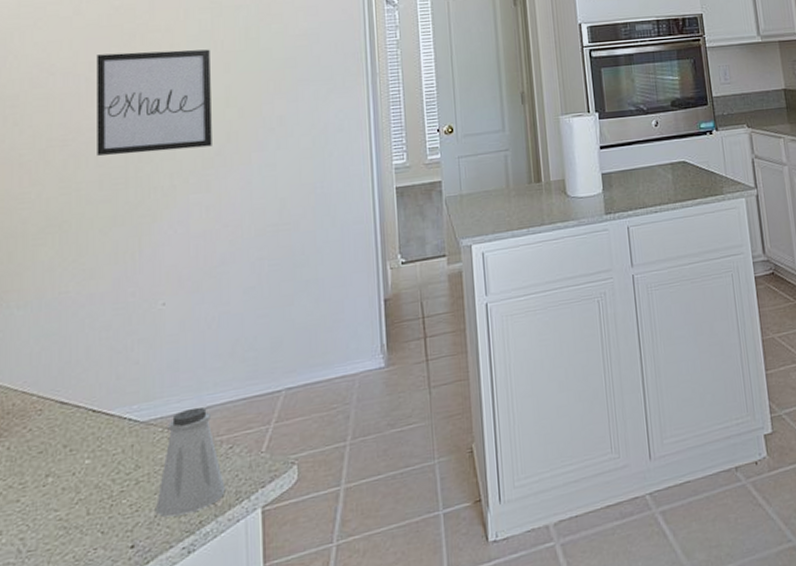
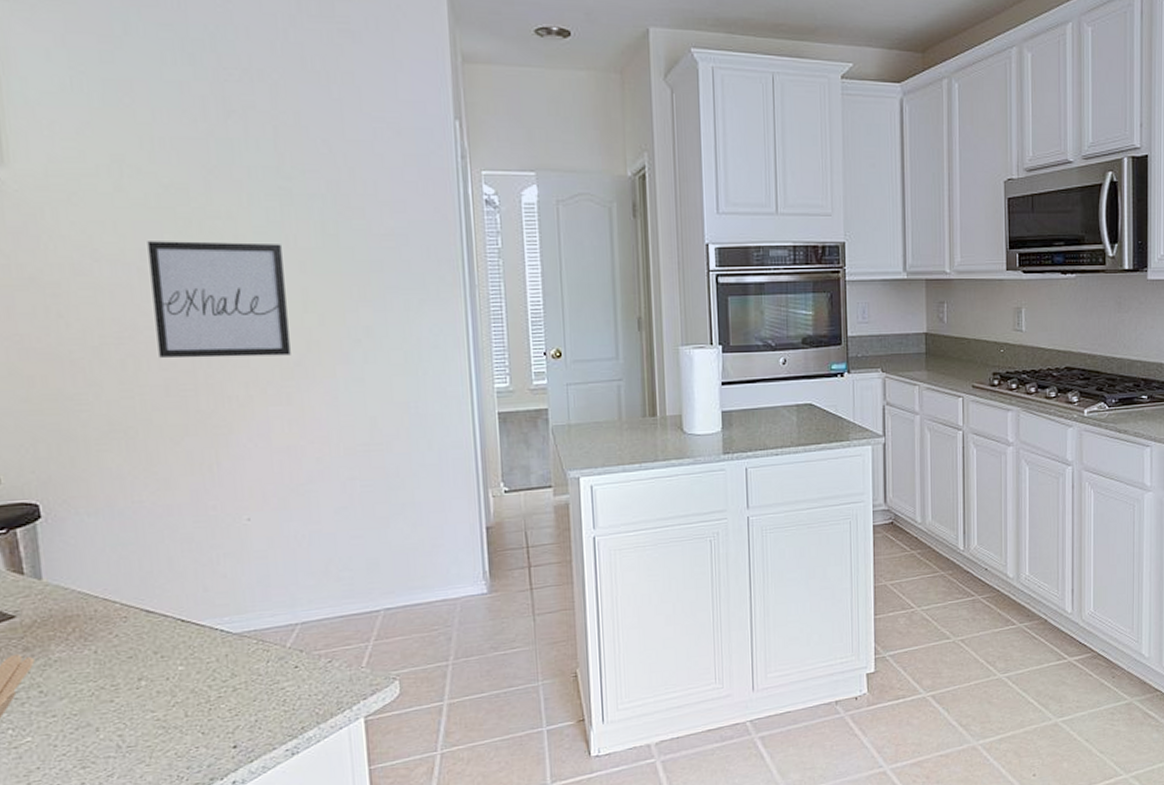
saltshaker: present [155,407,225,518] -> none [255,622,327,722]

